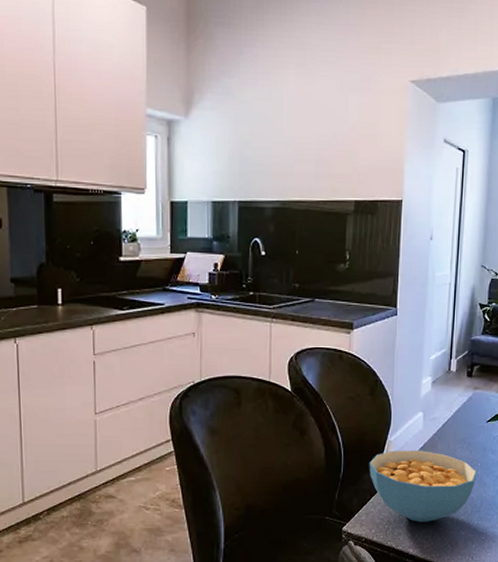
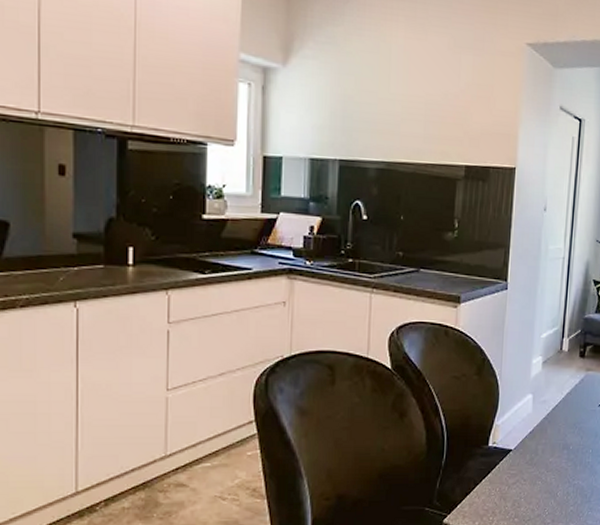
cereal bowl: present [369,450,477,523] -> none [474,435,588,514]

